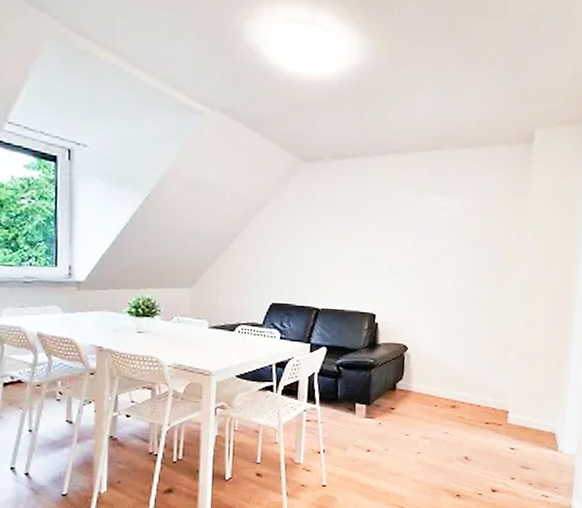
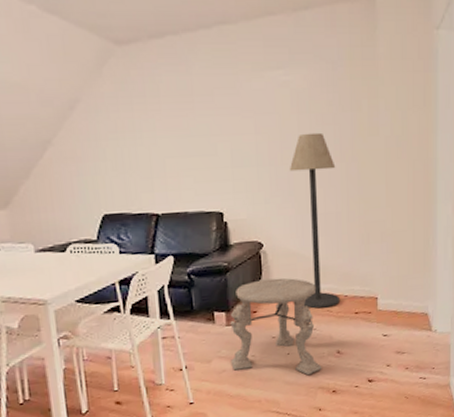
side table: none [365,379,452,476] -> present [230,277,322,376]
floor lamp: none [439,253,482,414] -> present [289,132,339,309]

